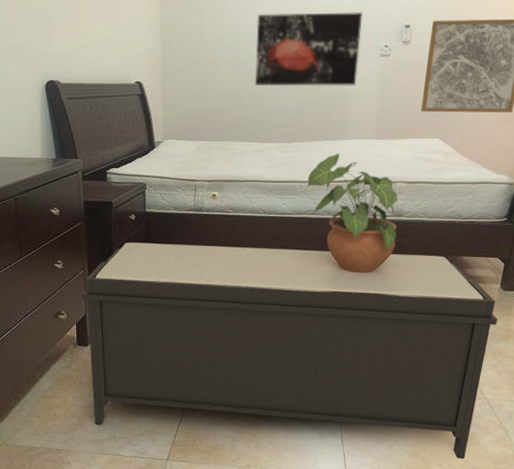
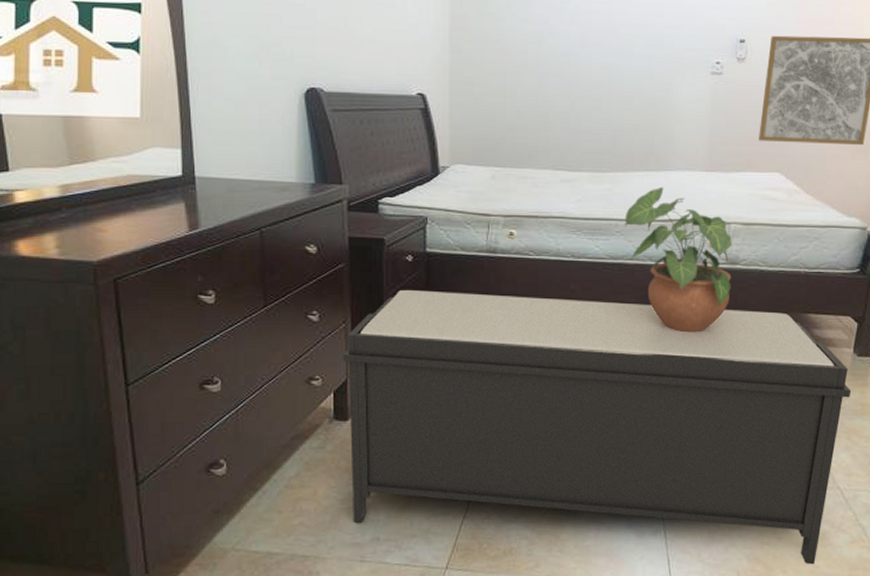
wall art: present [254,11,362,86] -> none [562,19,690,108]

